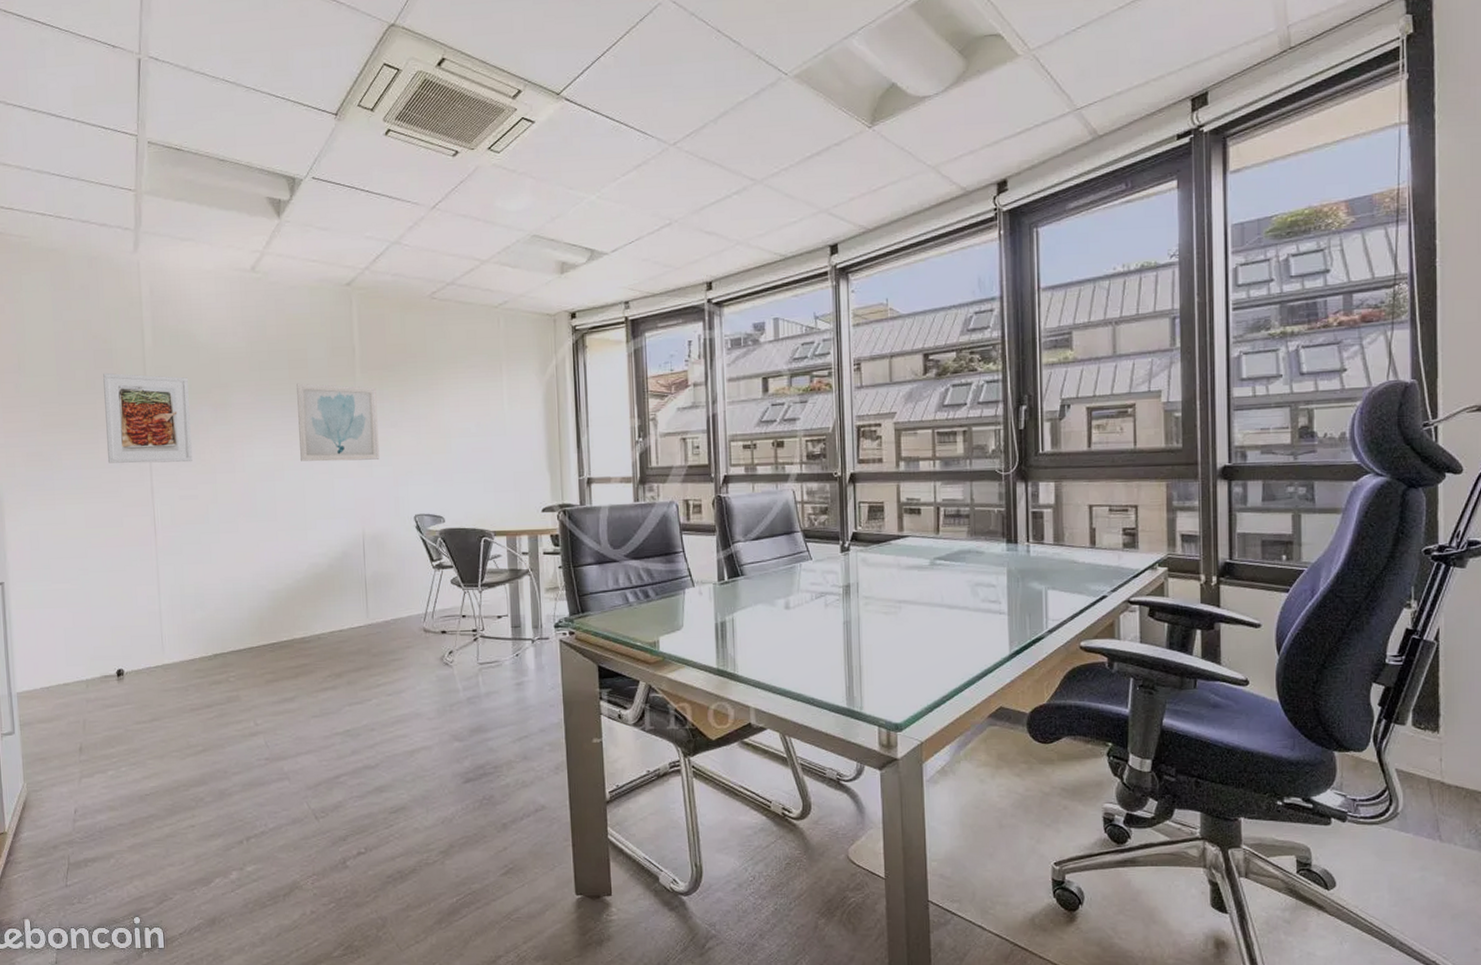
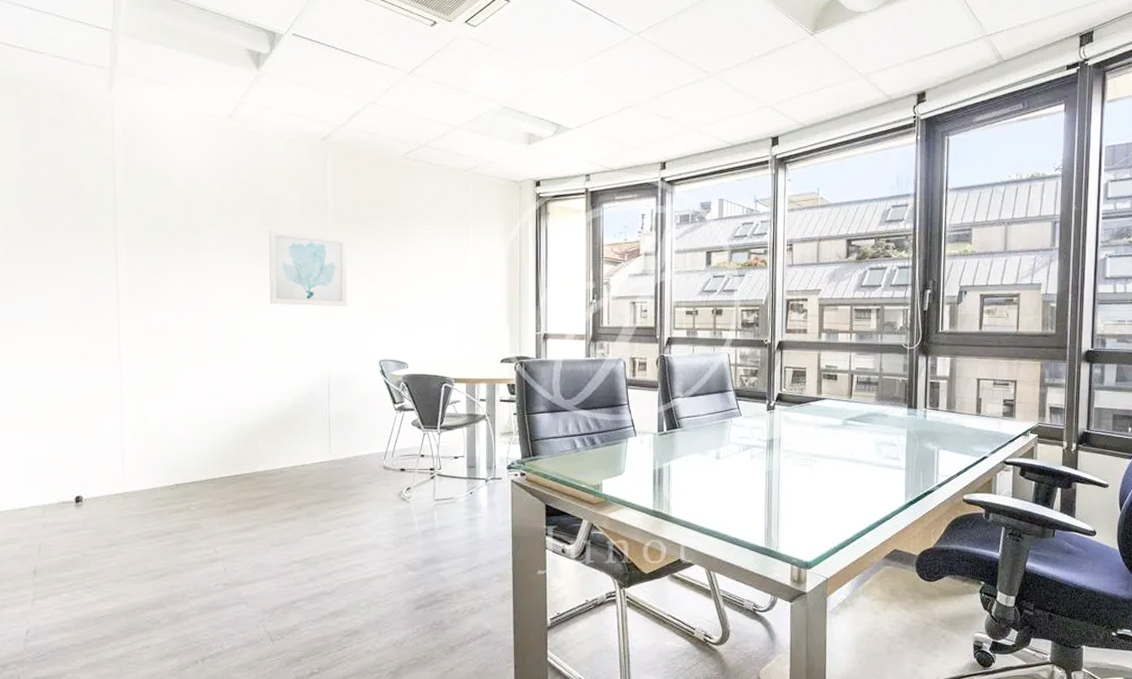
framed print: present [103,372,192,463] -> none [71,207,161,299]

